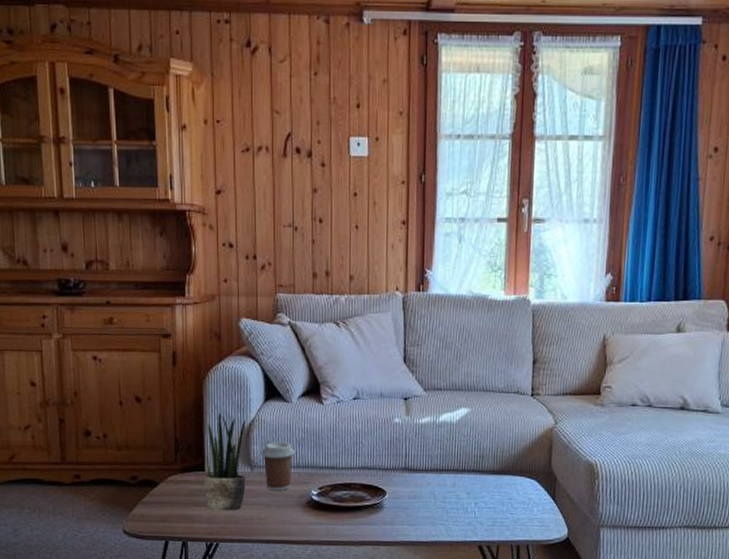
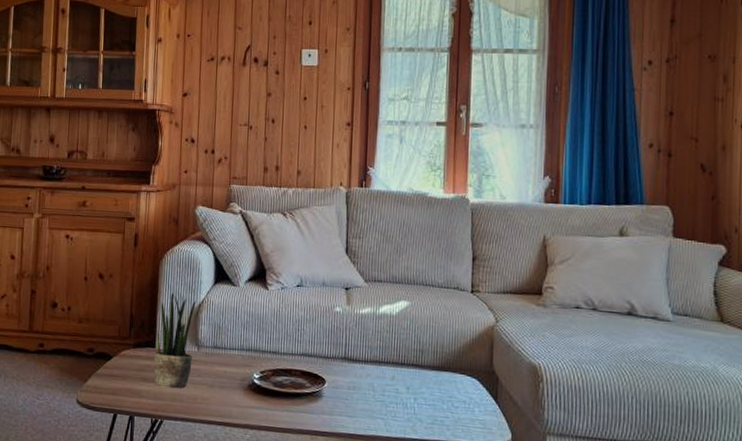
coffee cup: present [261,441,295,491] -> none [208,323,240,372]

